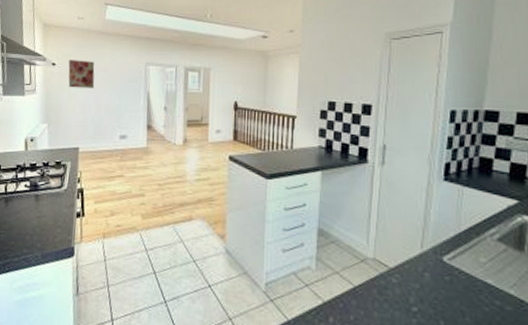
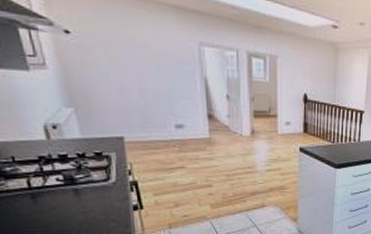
wall art: present [68,60,95,88] -> none [90,28,134,68]

